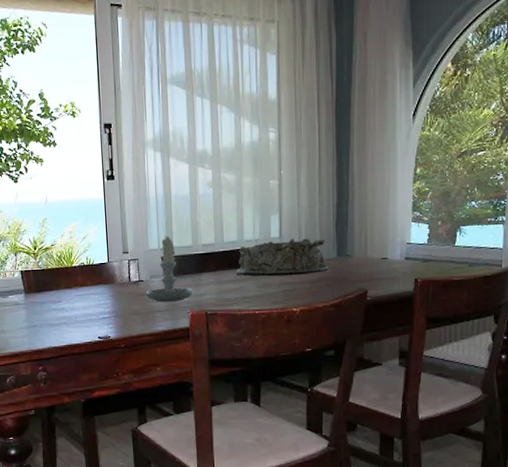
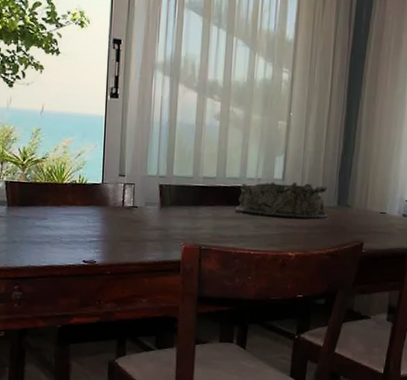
candle: present [146,234,193,302] -> none [139,162,188,233]

